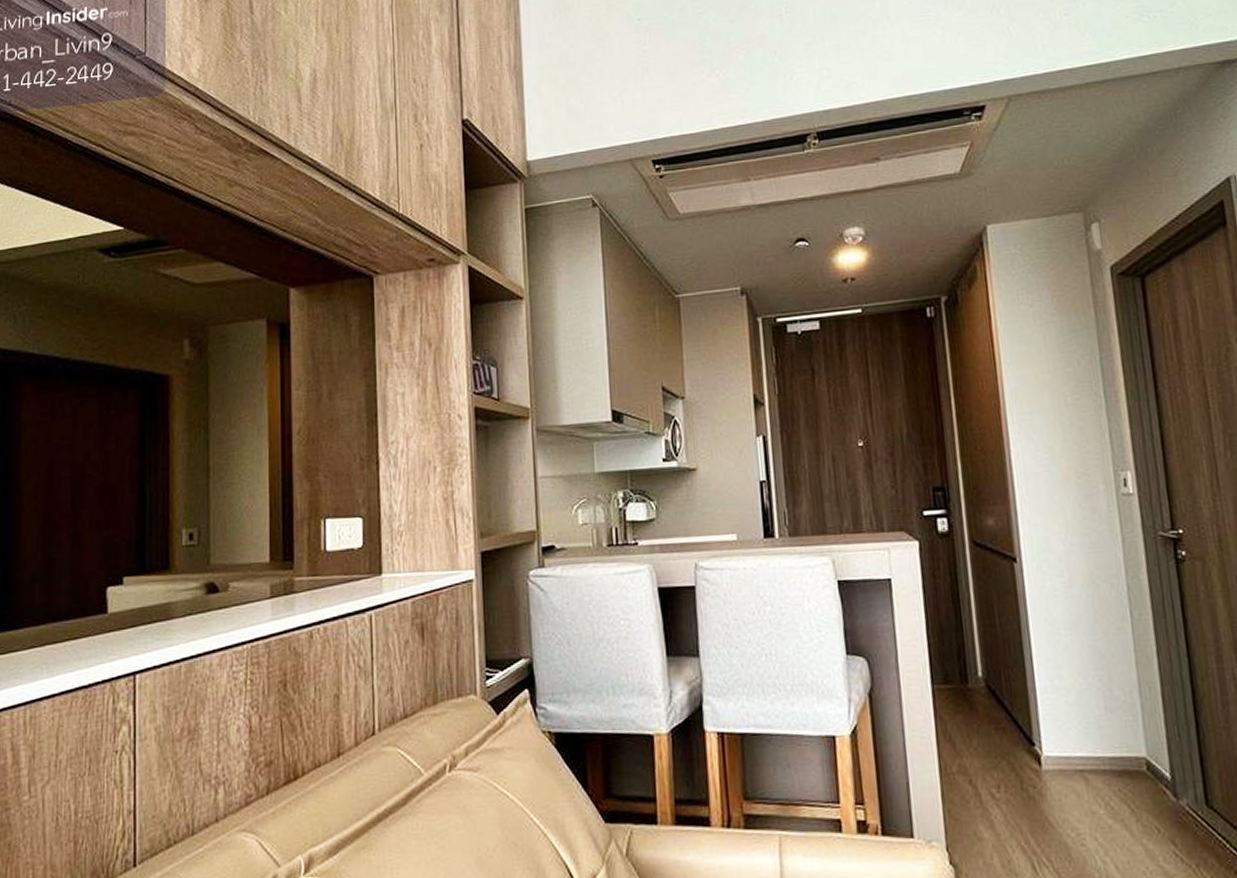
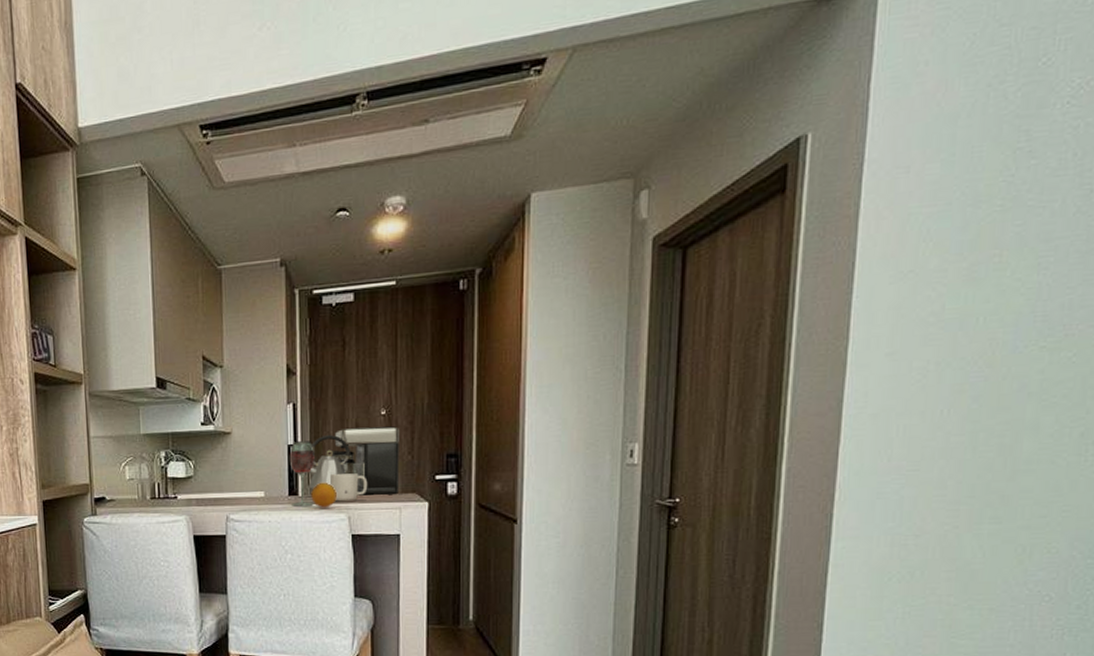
wineglass: none [762,476,792,550] -> present [289,441,316,507]
kettle: none [784,468,830,538] -> present [308,434,351,496]
fruit: none [789,521,818,551] -> present [311,482,337,508]
coffee maker: none [808,458,885,536] -> present [331,426,400,496]
mug: none [809,511,851,544] -> present [330,473,368,502]

